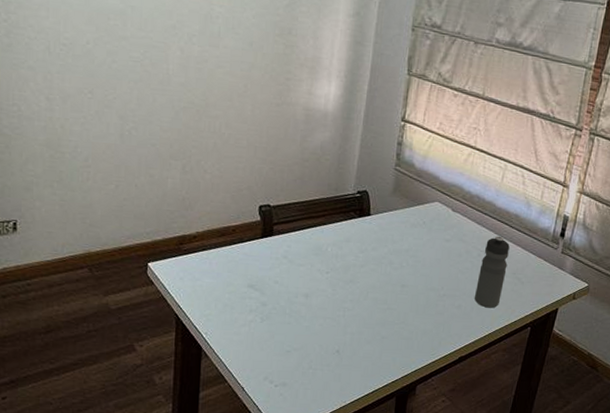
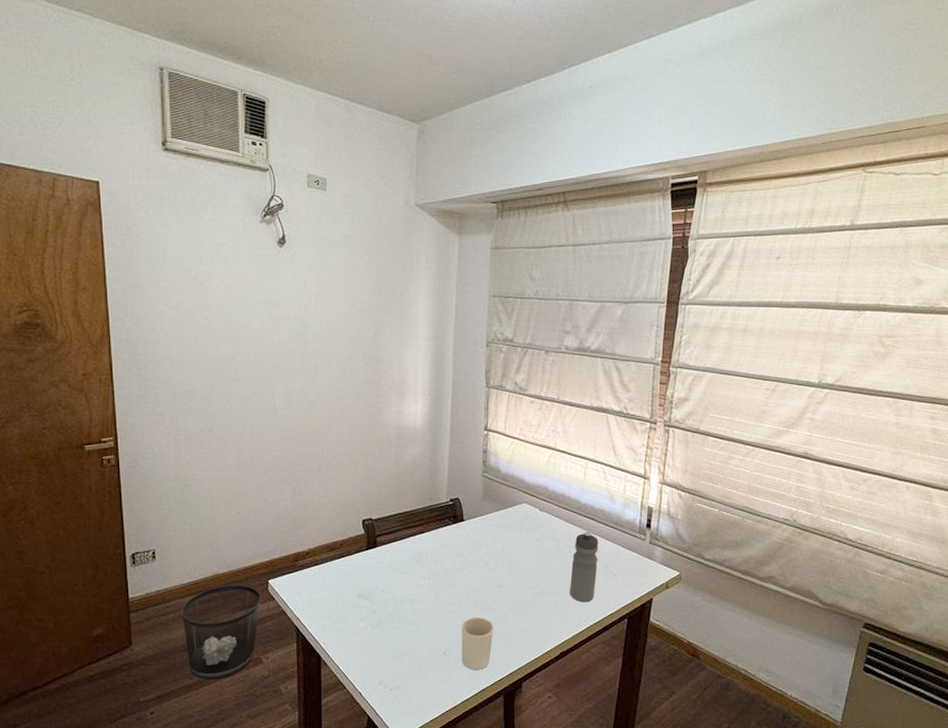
waste bin: none [45,265,139,366] -> present [182,585,262,680]
mug: none [355,316,392,370] -> present [461,617,494,670]

